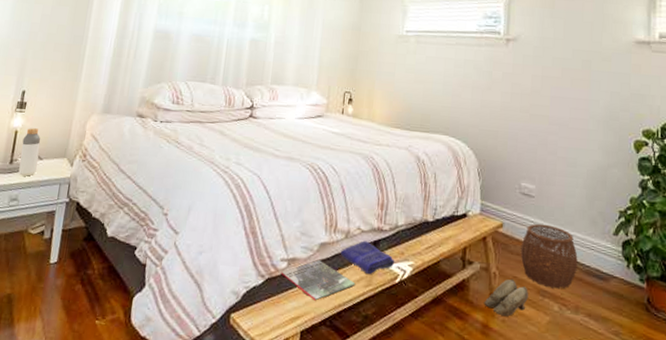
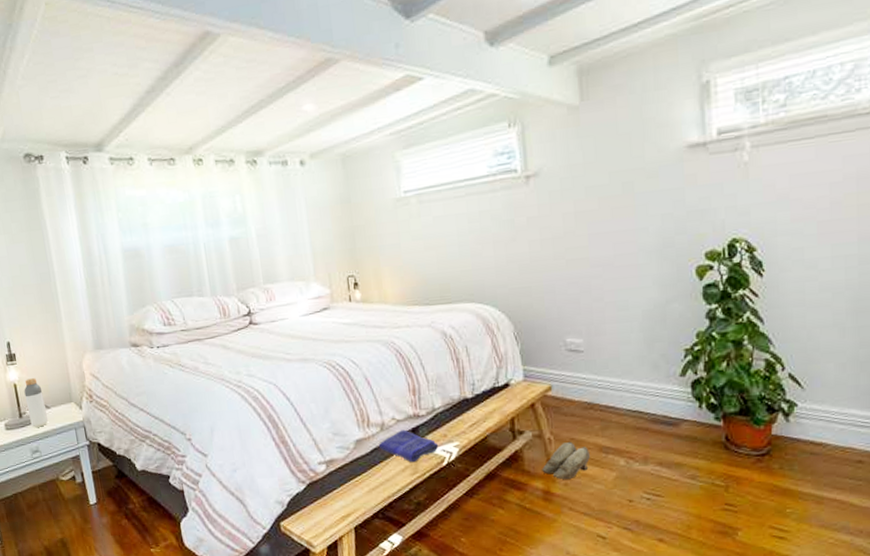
magazine: present [281,260,356,301] -> none [321,457,401,497]
woven basket: present [520,223,578,289] -> none [574,378,642,444]

